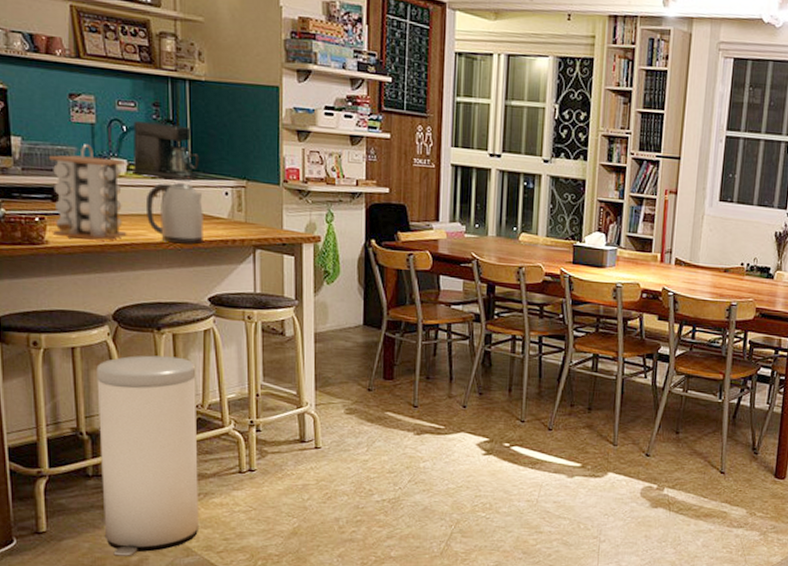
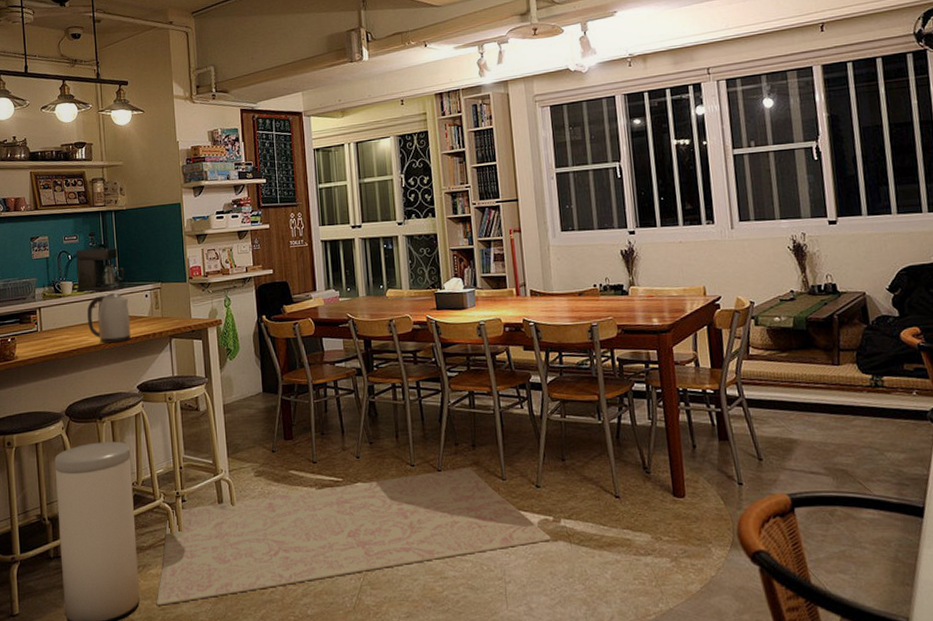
spice rack: present [48,144,127,241] -> none [17,274,74,352]
rug: none [218,429,652,536] -> present [156,467,551,606]

